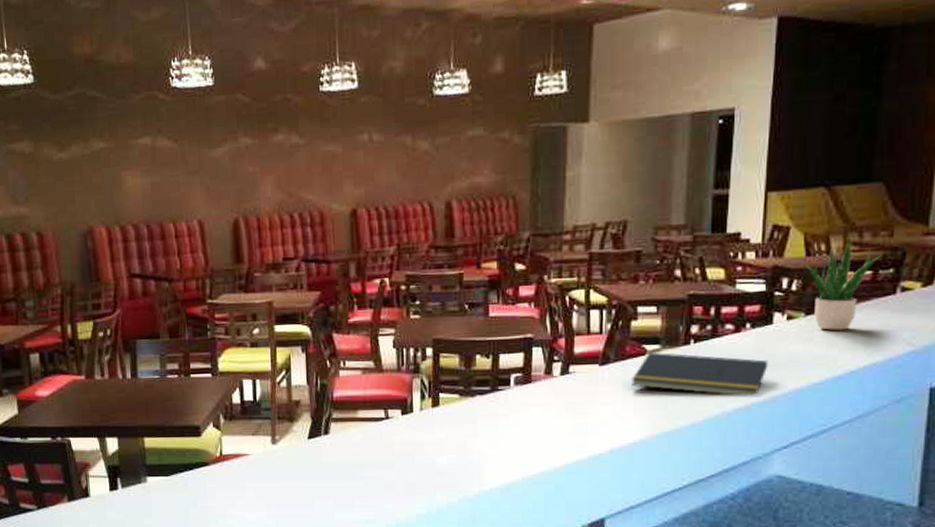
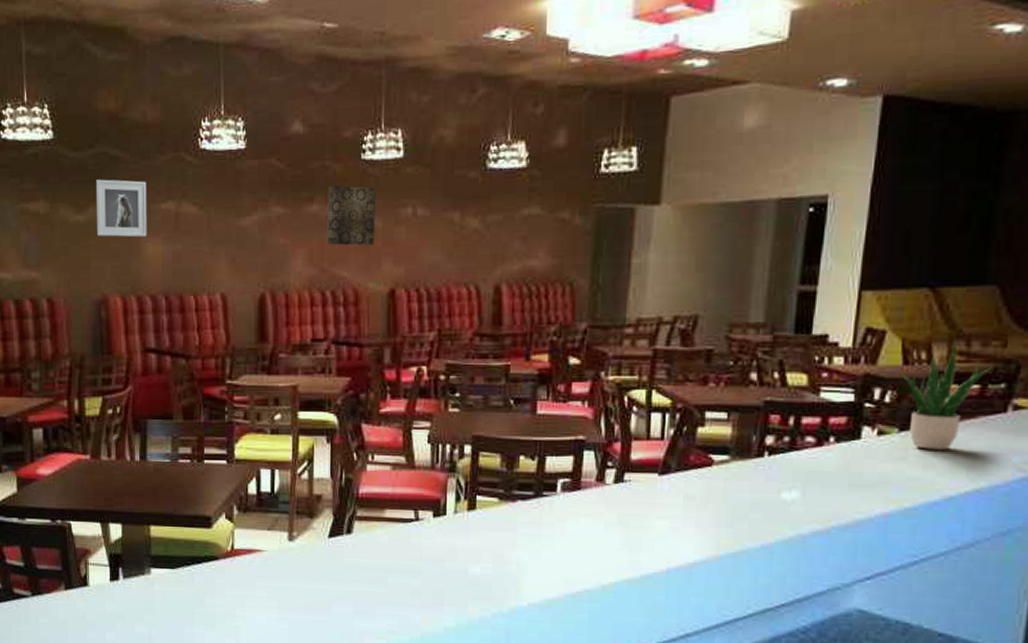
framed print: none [75,118,127,172] -> present [95,179,147,238]
wall art: none [291,115,336,171] -> present [327,185,377,246]
notepad: present [632,352,769,395] -> none [695,463,854,517]

